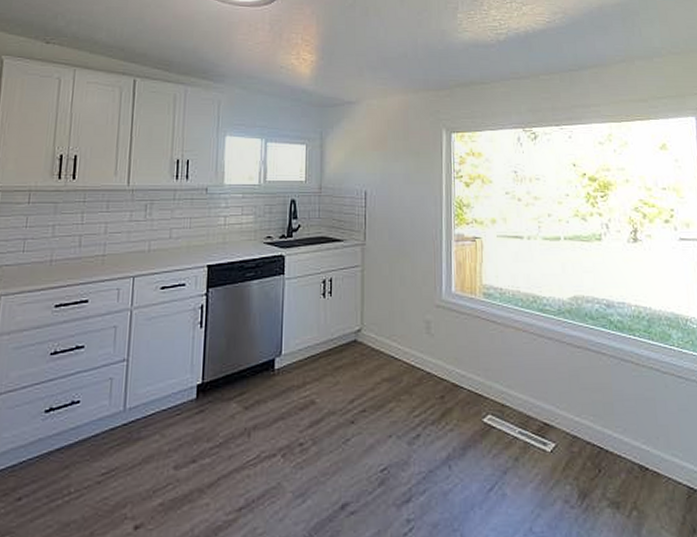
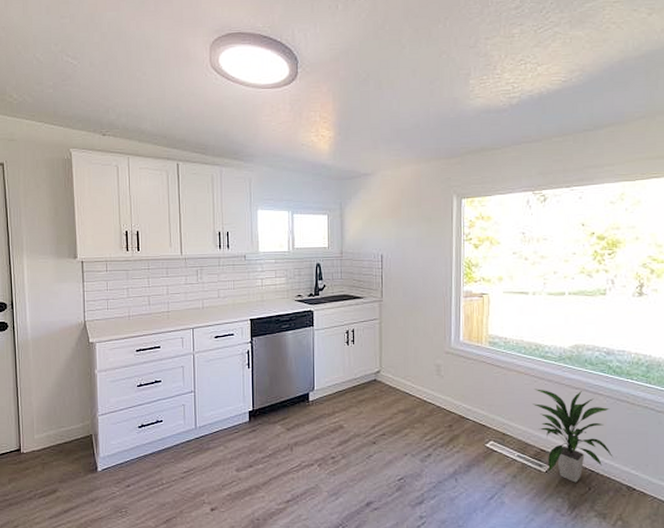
indoor plant: none [532,348,622,464] -> present [532,389,613,483]

